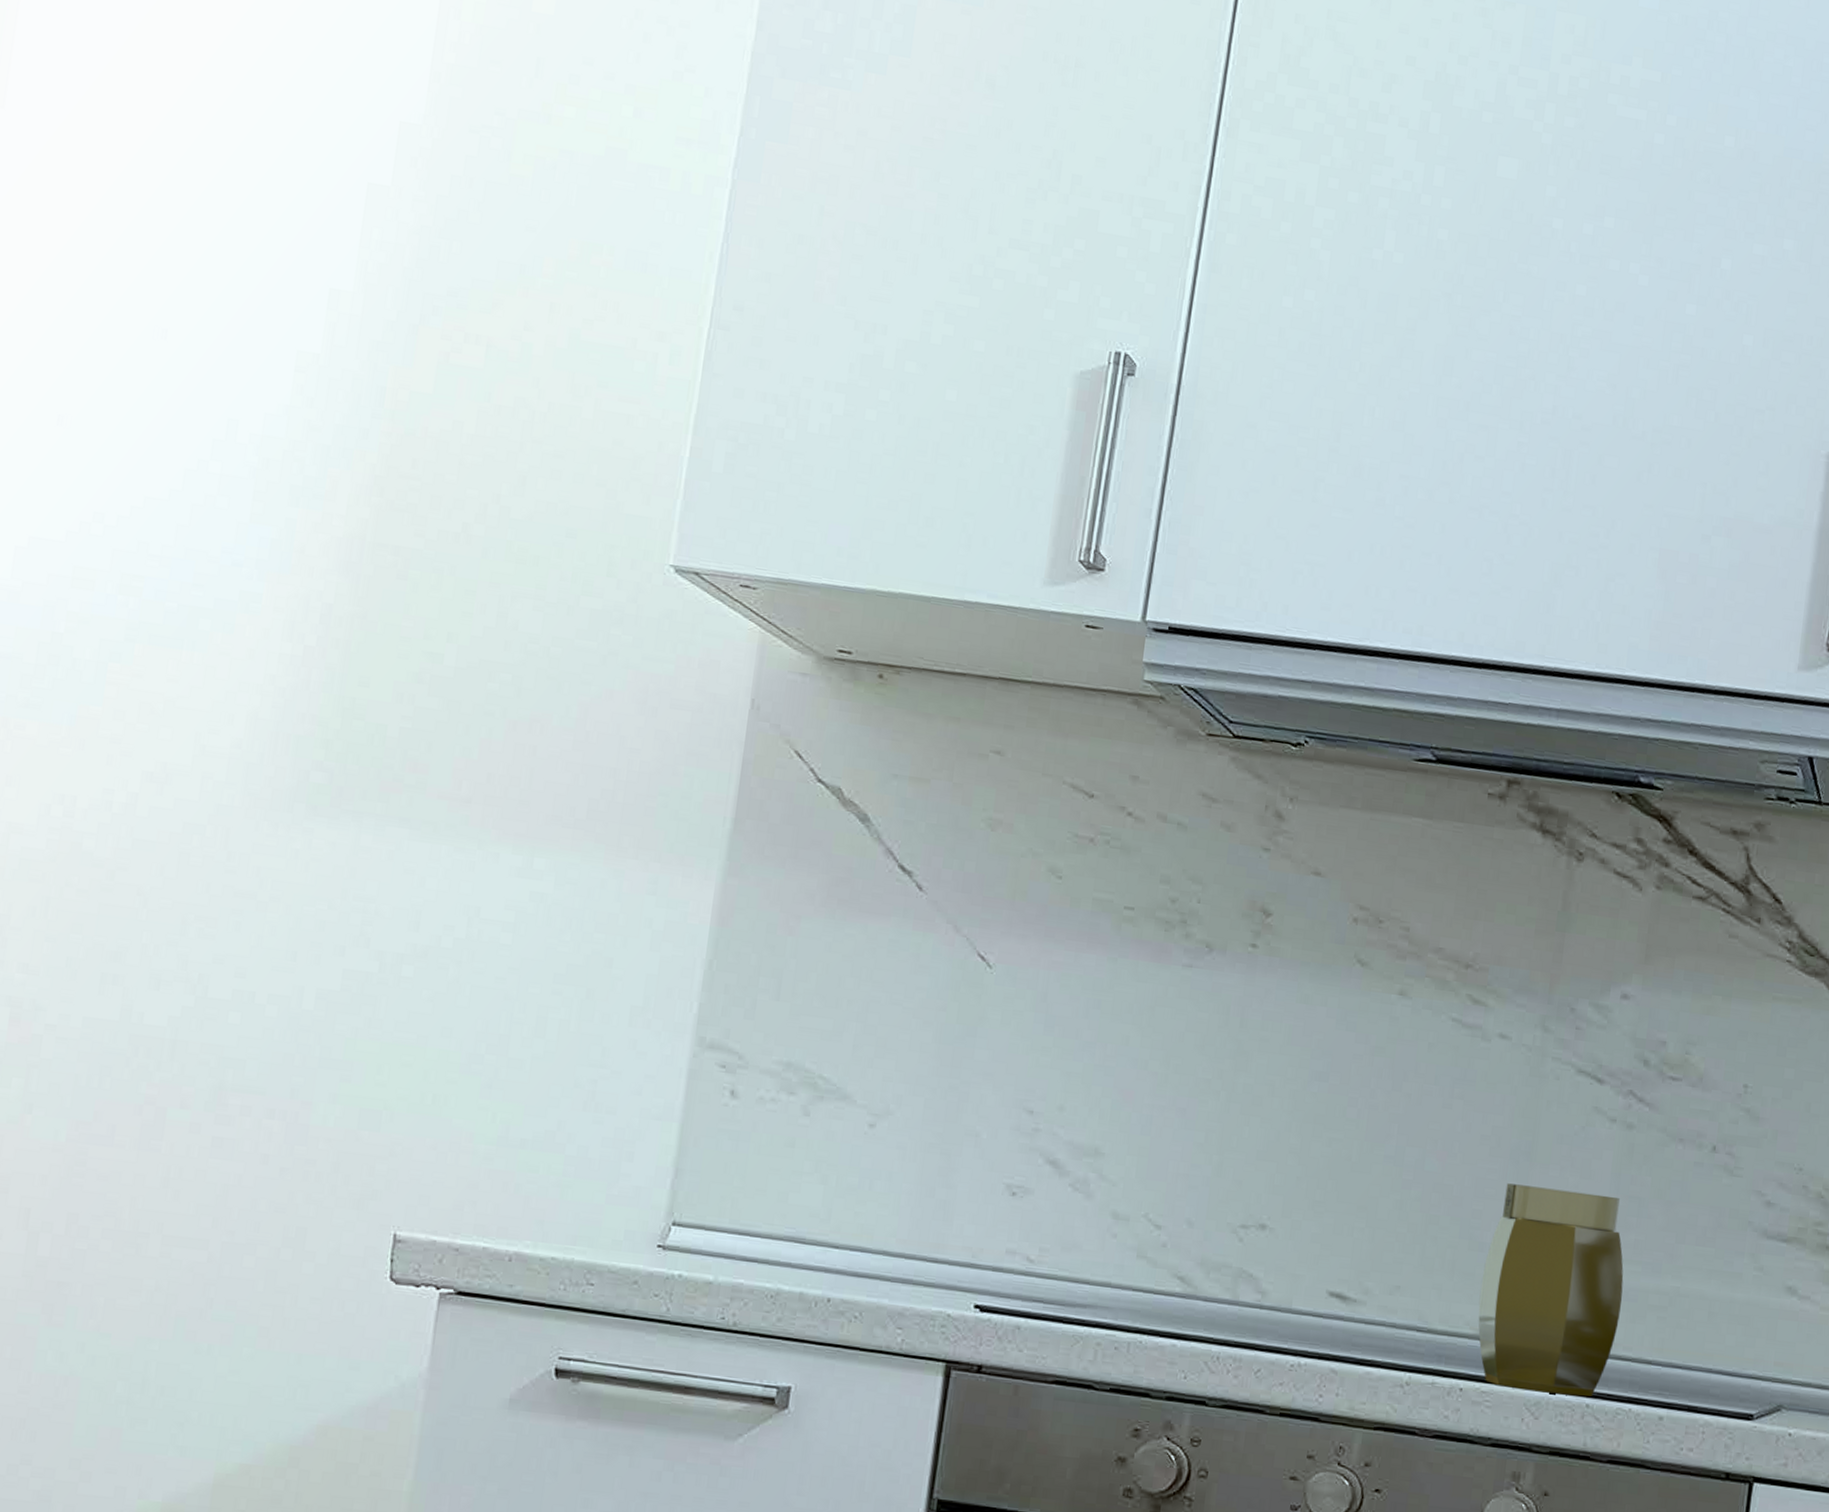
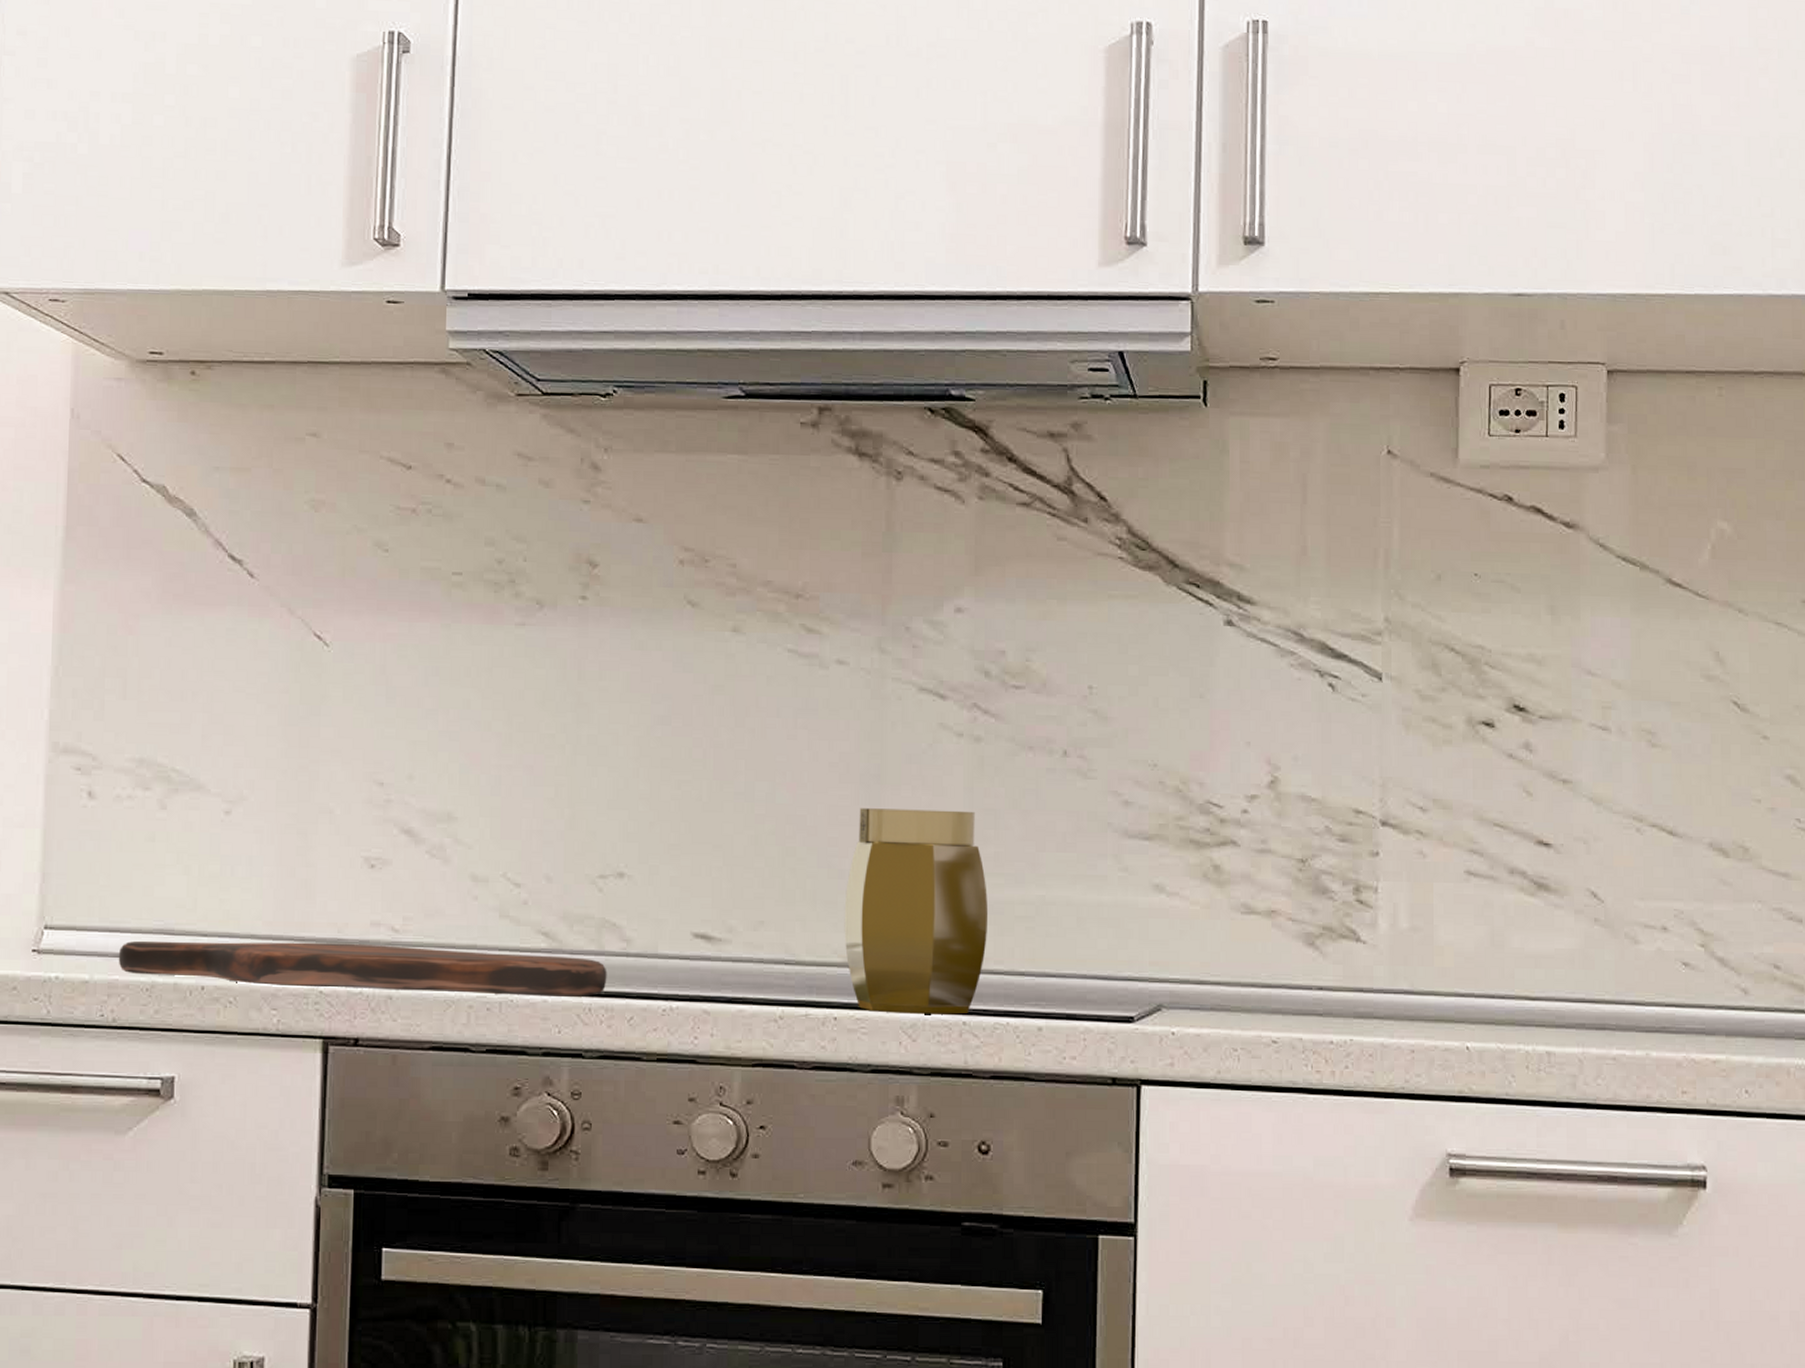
cutting board: none [745,1246,1240,1345] -> present [118,940,607,997]

